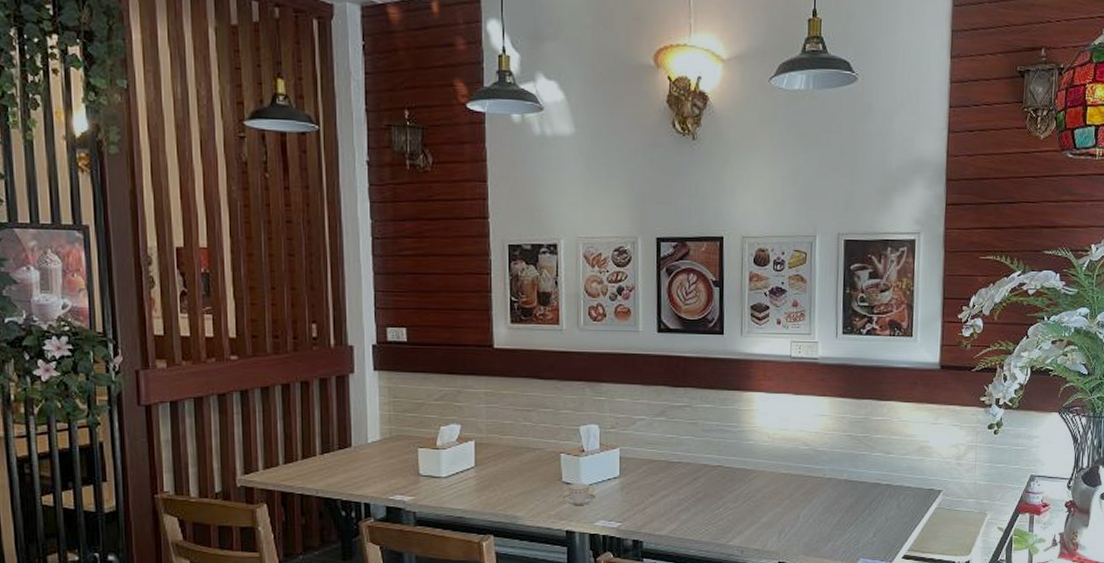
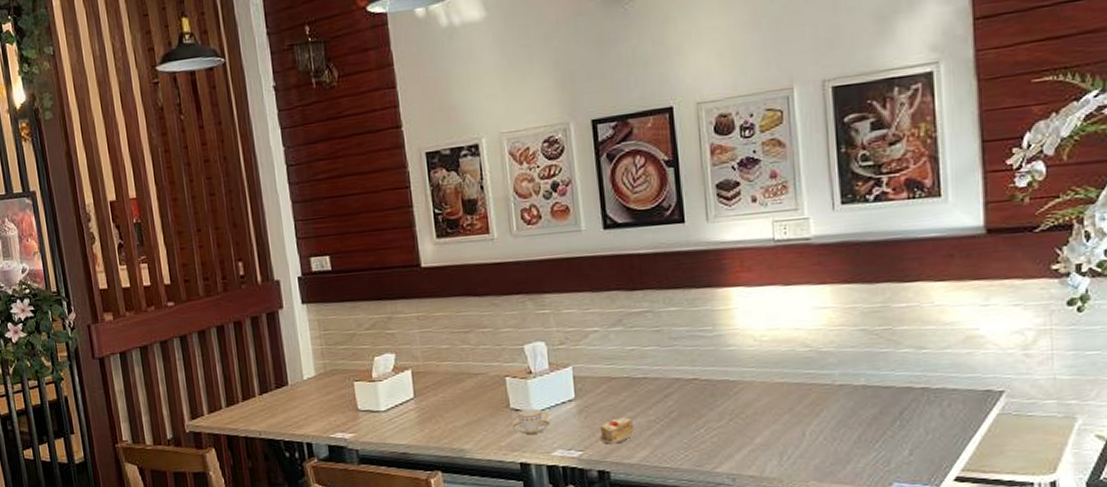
pastry: none [636,495,668,518] -> present [599,417,637,444]

